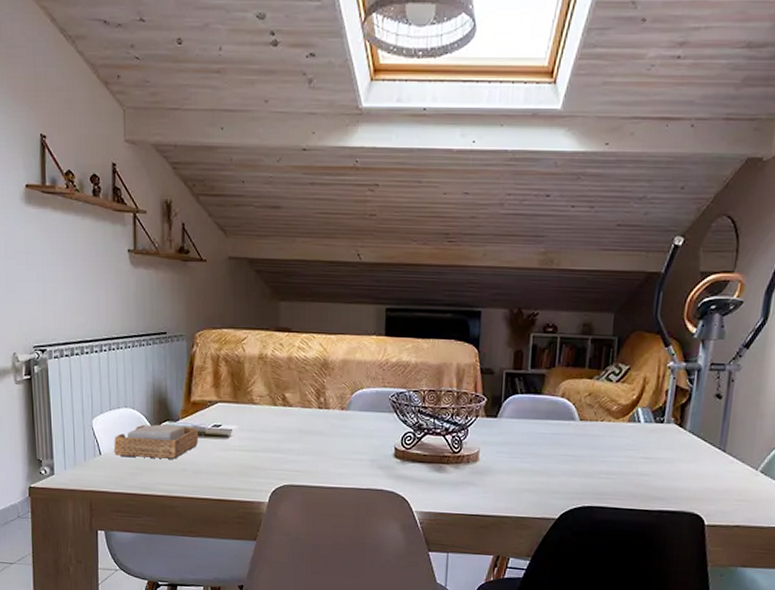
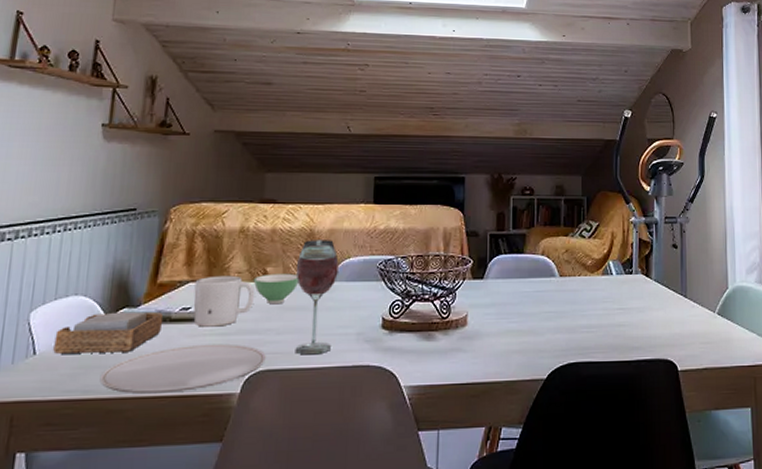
plate: none [153,457,289,497] -> present [99,343,266,394]
mug: none [223,398,276,444] -> present [193,275,255,327]
bowl: none [274,399,316,428] -> present [253,273,299,305]
wineglass: none [312,369,352,476] -> present [295,240,339,355]

